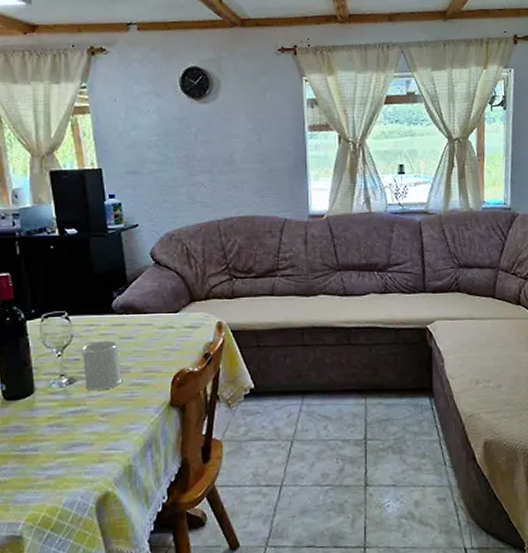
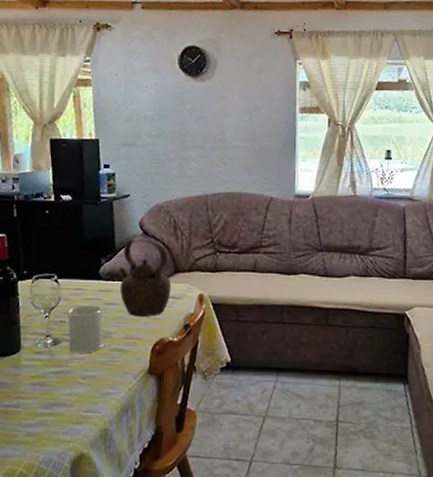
teapot: none [131,269,189,350] -> present [118,239,172,318]

